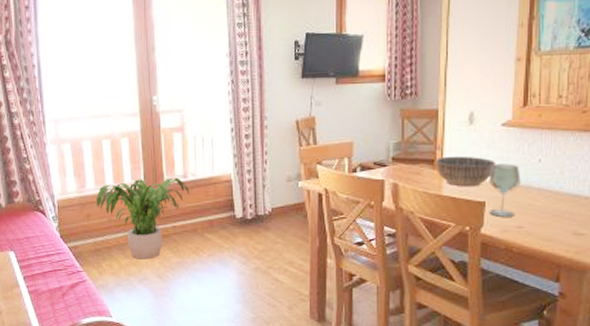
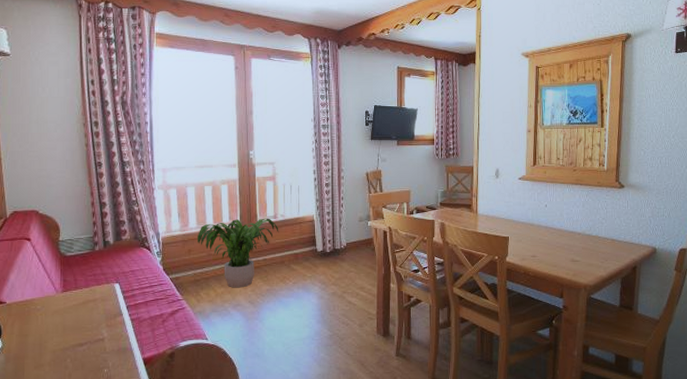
bowl: present [435,156,495,187] -> none [472,202,515,226]
wine glass: present [489,164,521,217] -> none [511,208,533,248]

